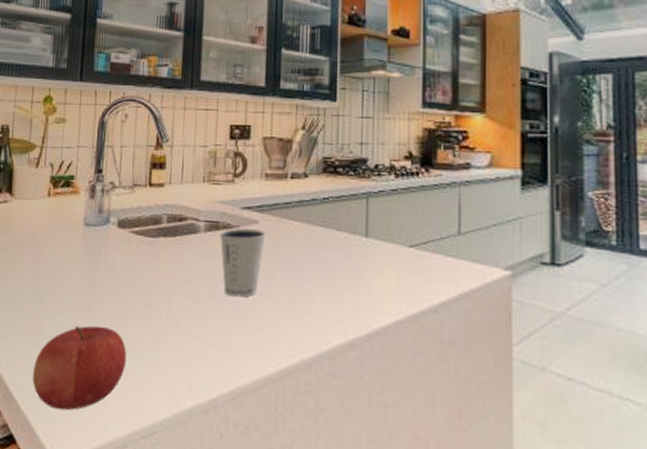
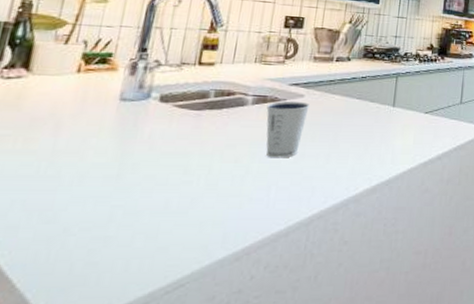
fruit: present [32,325,127,411] -> none [35,194,158,282]

